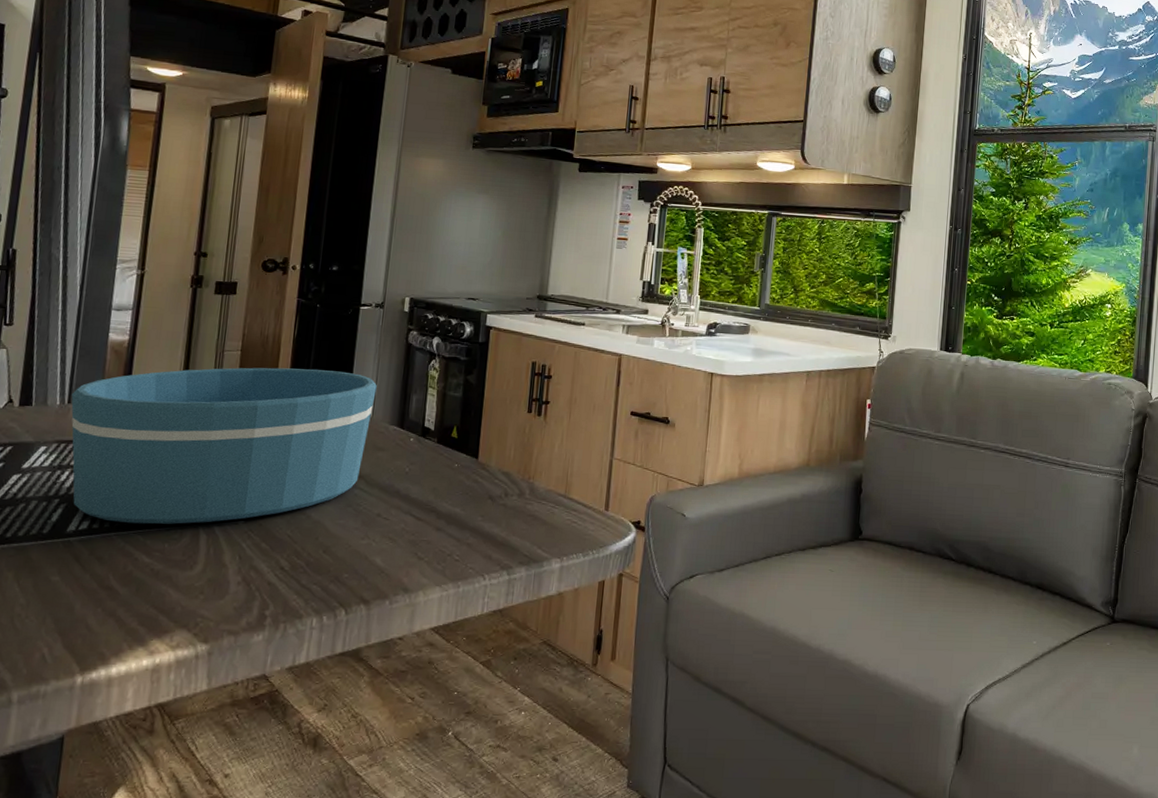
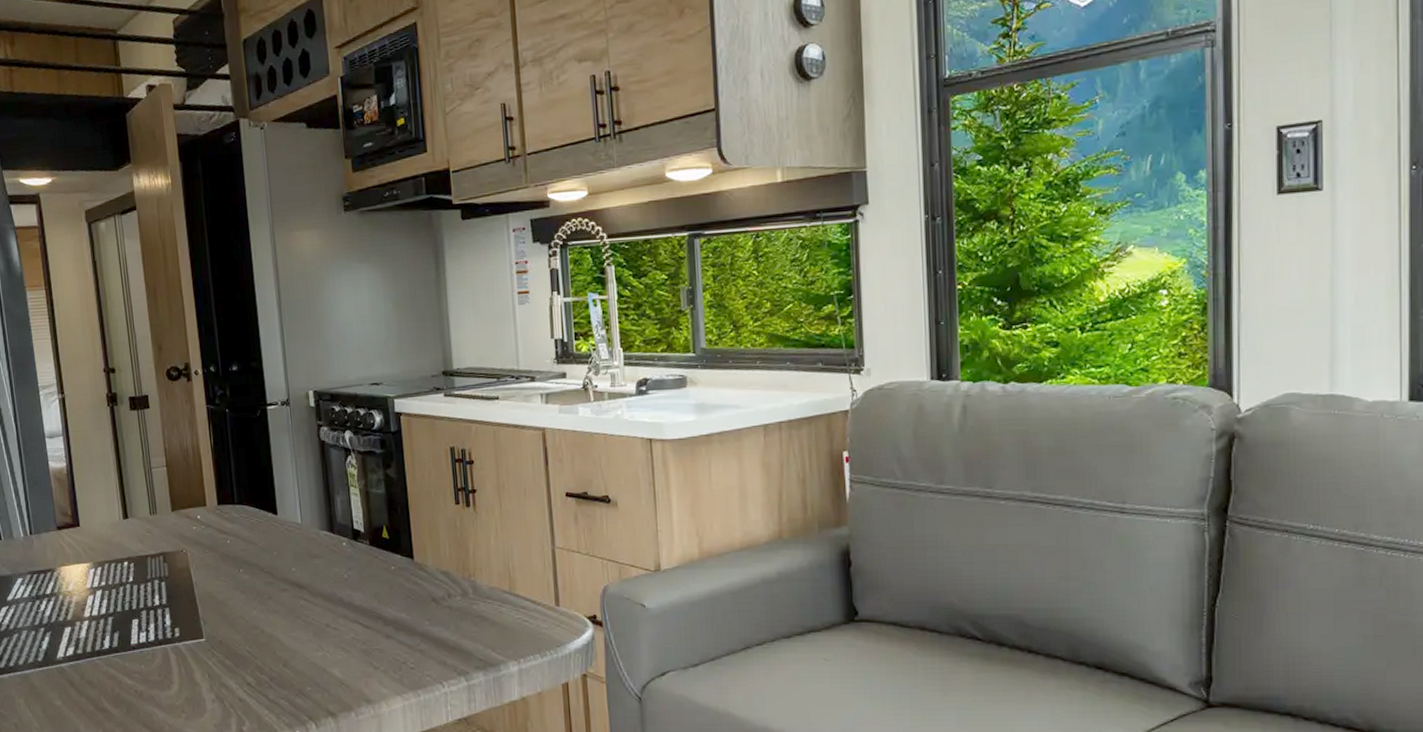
bowl: present [71,367,377,524] -> none [31,478,301,648]

